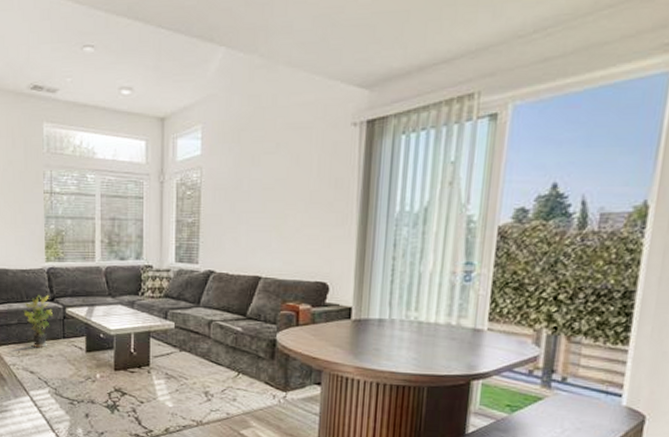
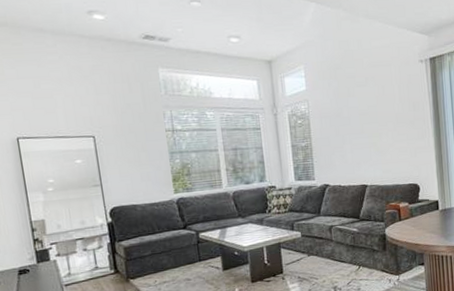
potted plant: present [23,294,53,348] -> none [156,223,186,275]

